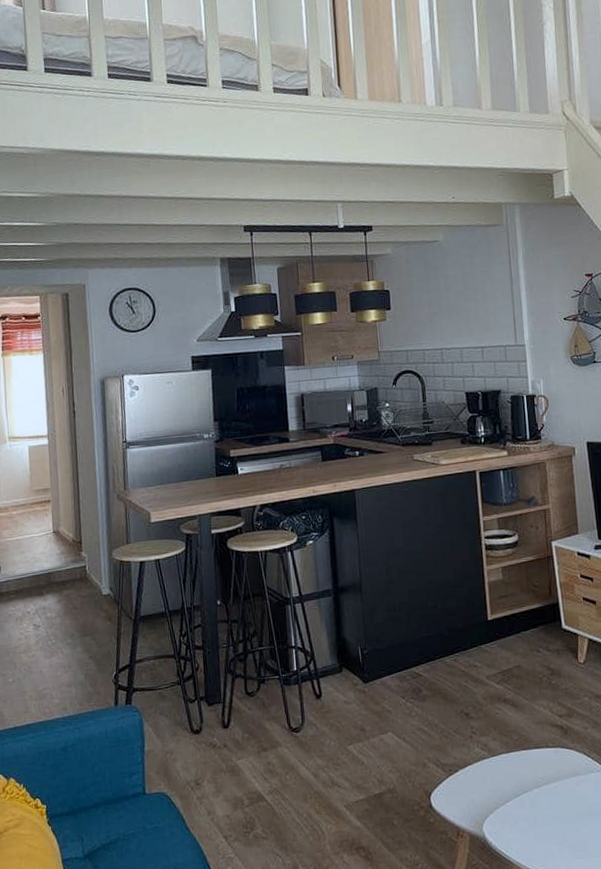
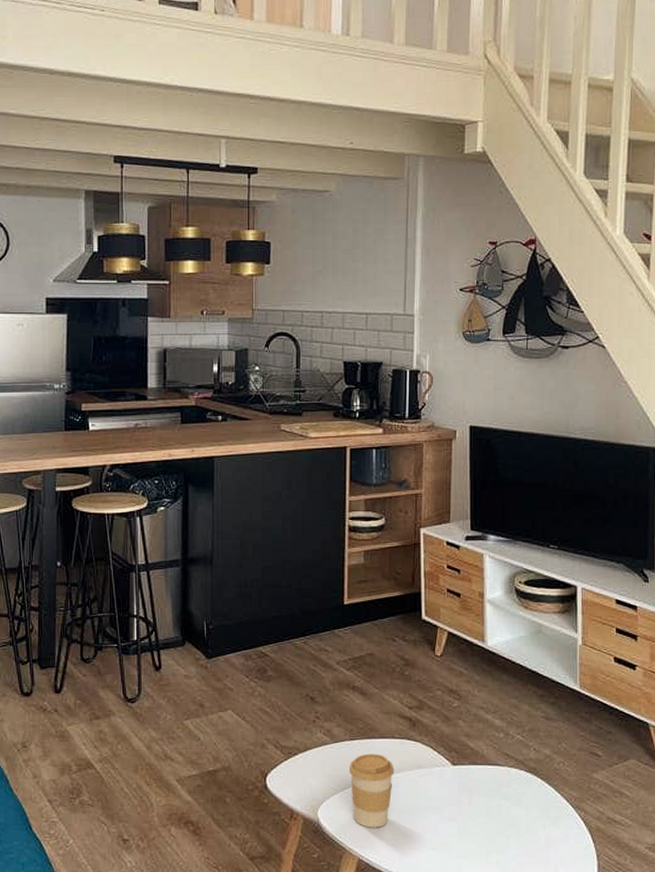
coffee cup: none [508,764,552,840] -> present [348,753,394,828]

